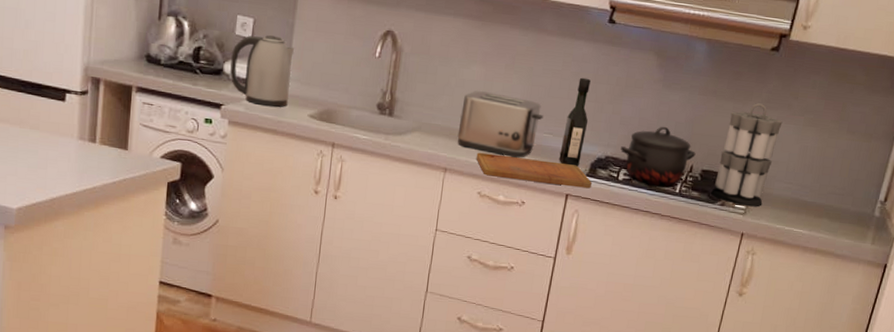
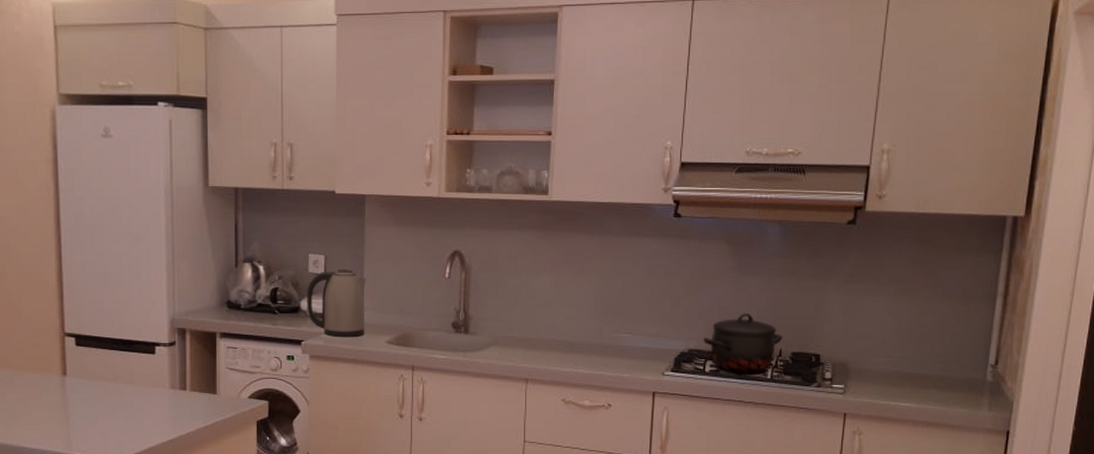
toaster: present [457,91,544,159] -> none [535,299,620,362]
cutting board: present [476,152,592,189] -> none [556,359,678,384]
bottle: present [559,77,591,167] -> none [641,274,666,363]
spice rack: present [711,103,783,207] -> none [805,279,871,385]

